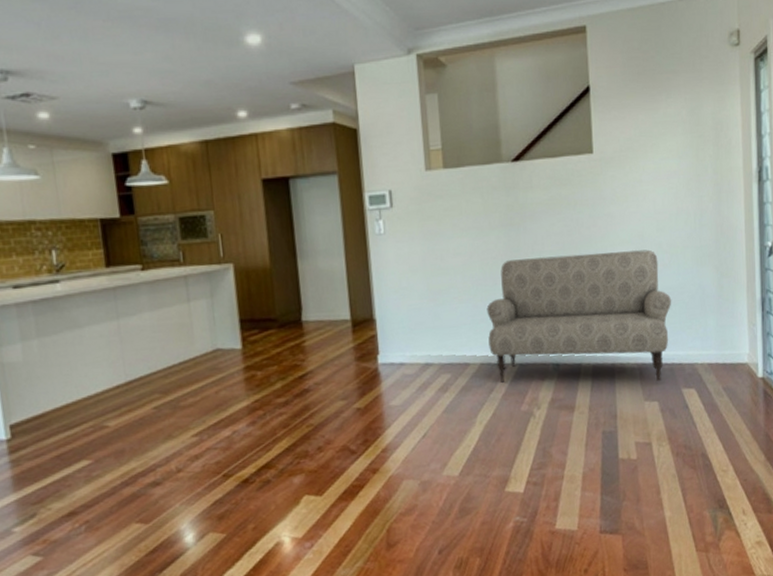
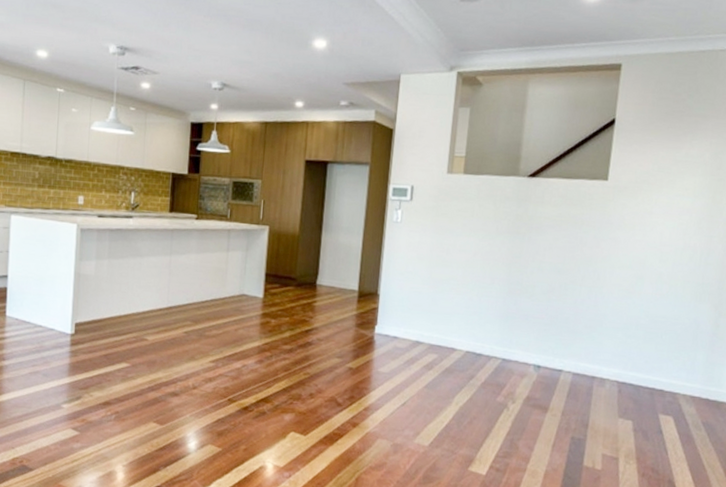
sofa: present [486,249,672,384] -> none [476,264,664,403]

